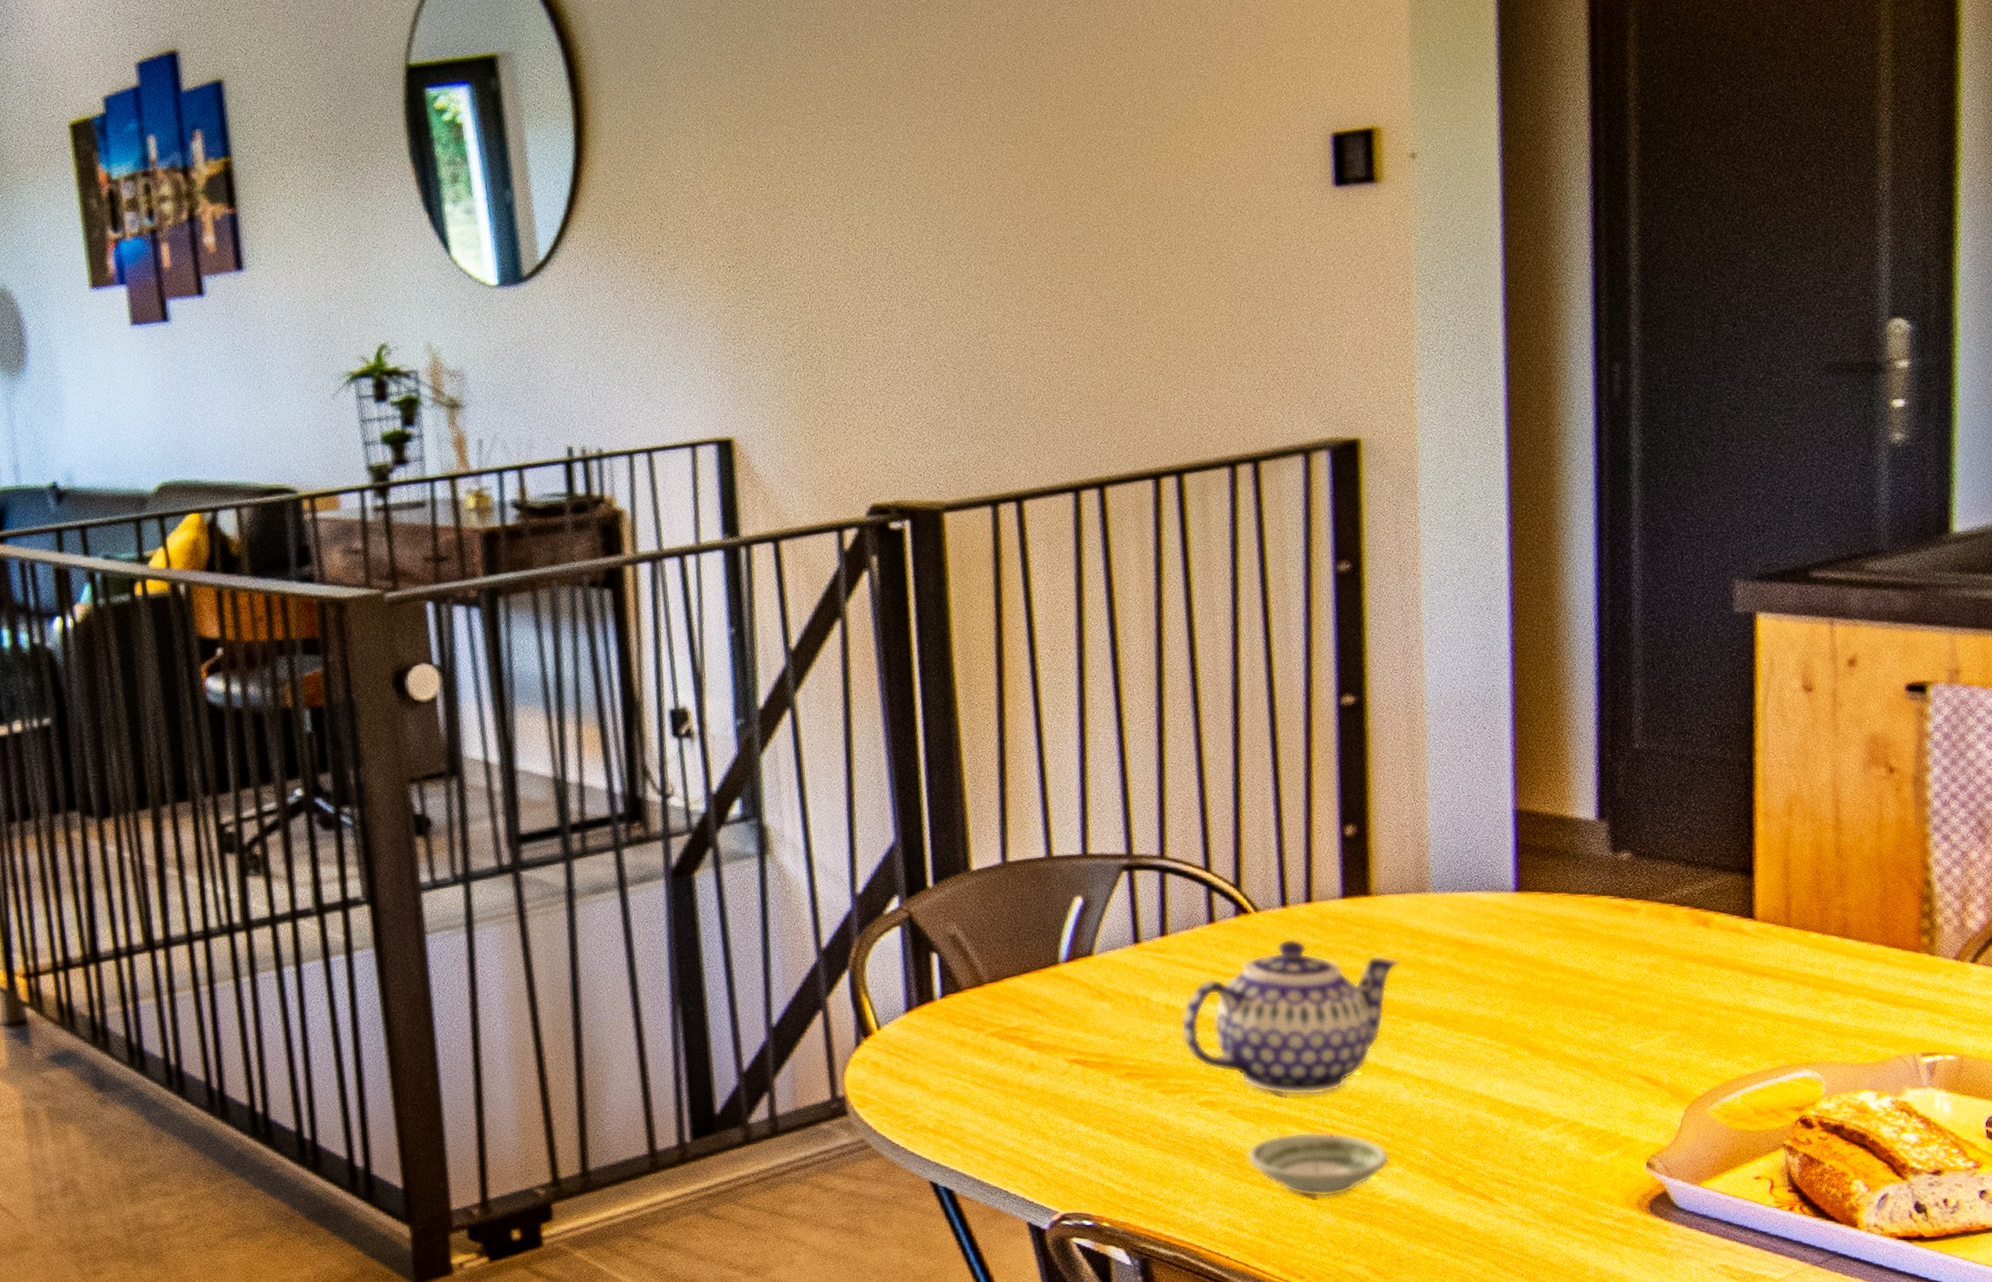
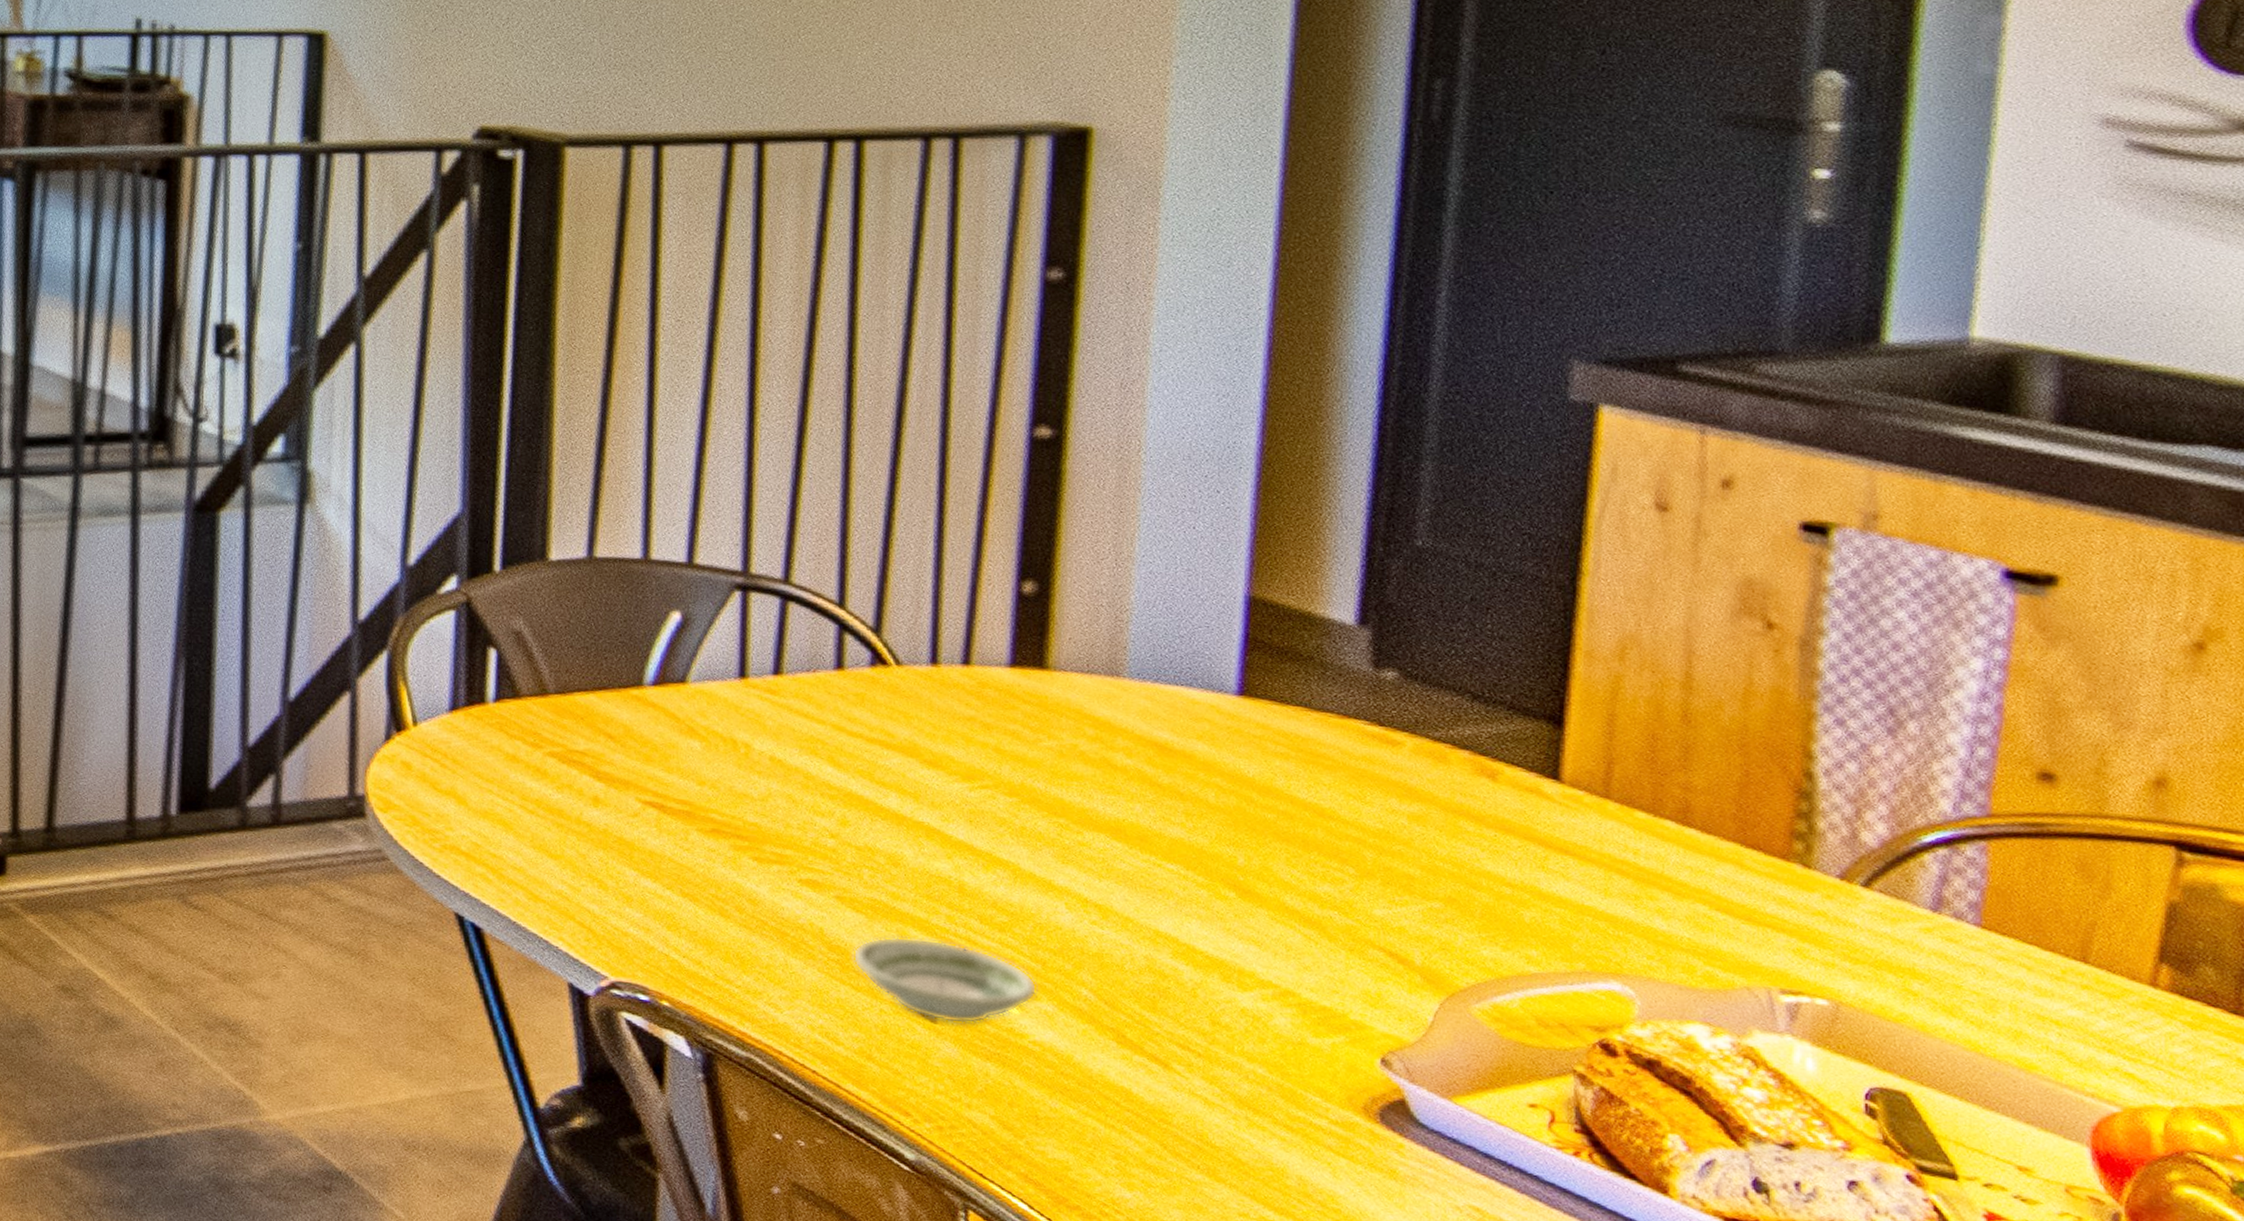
teapot: present [1181,938,1399,1096] -> none [787,703,1075,898]

